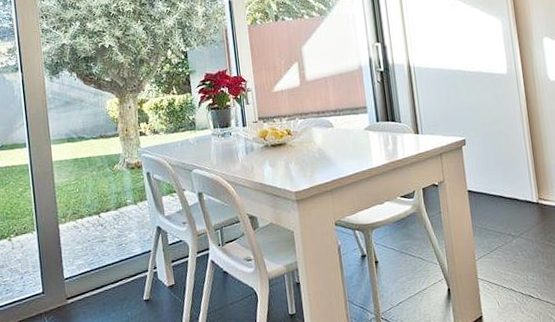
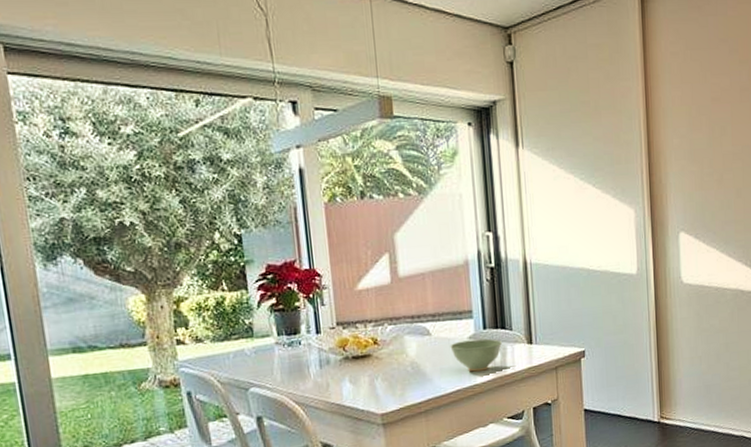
bowl: none [349,129,393,158] -> present [450,338,502,372]

